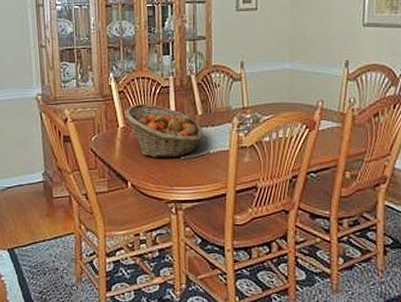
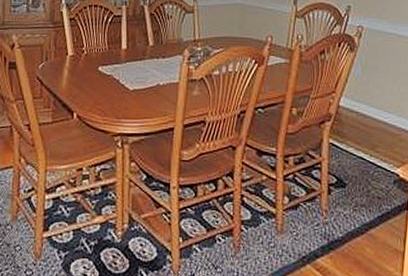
fruit basket: present [125,104,204,158] -> none [75,32,154,89]

